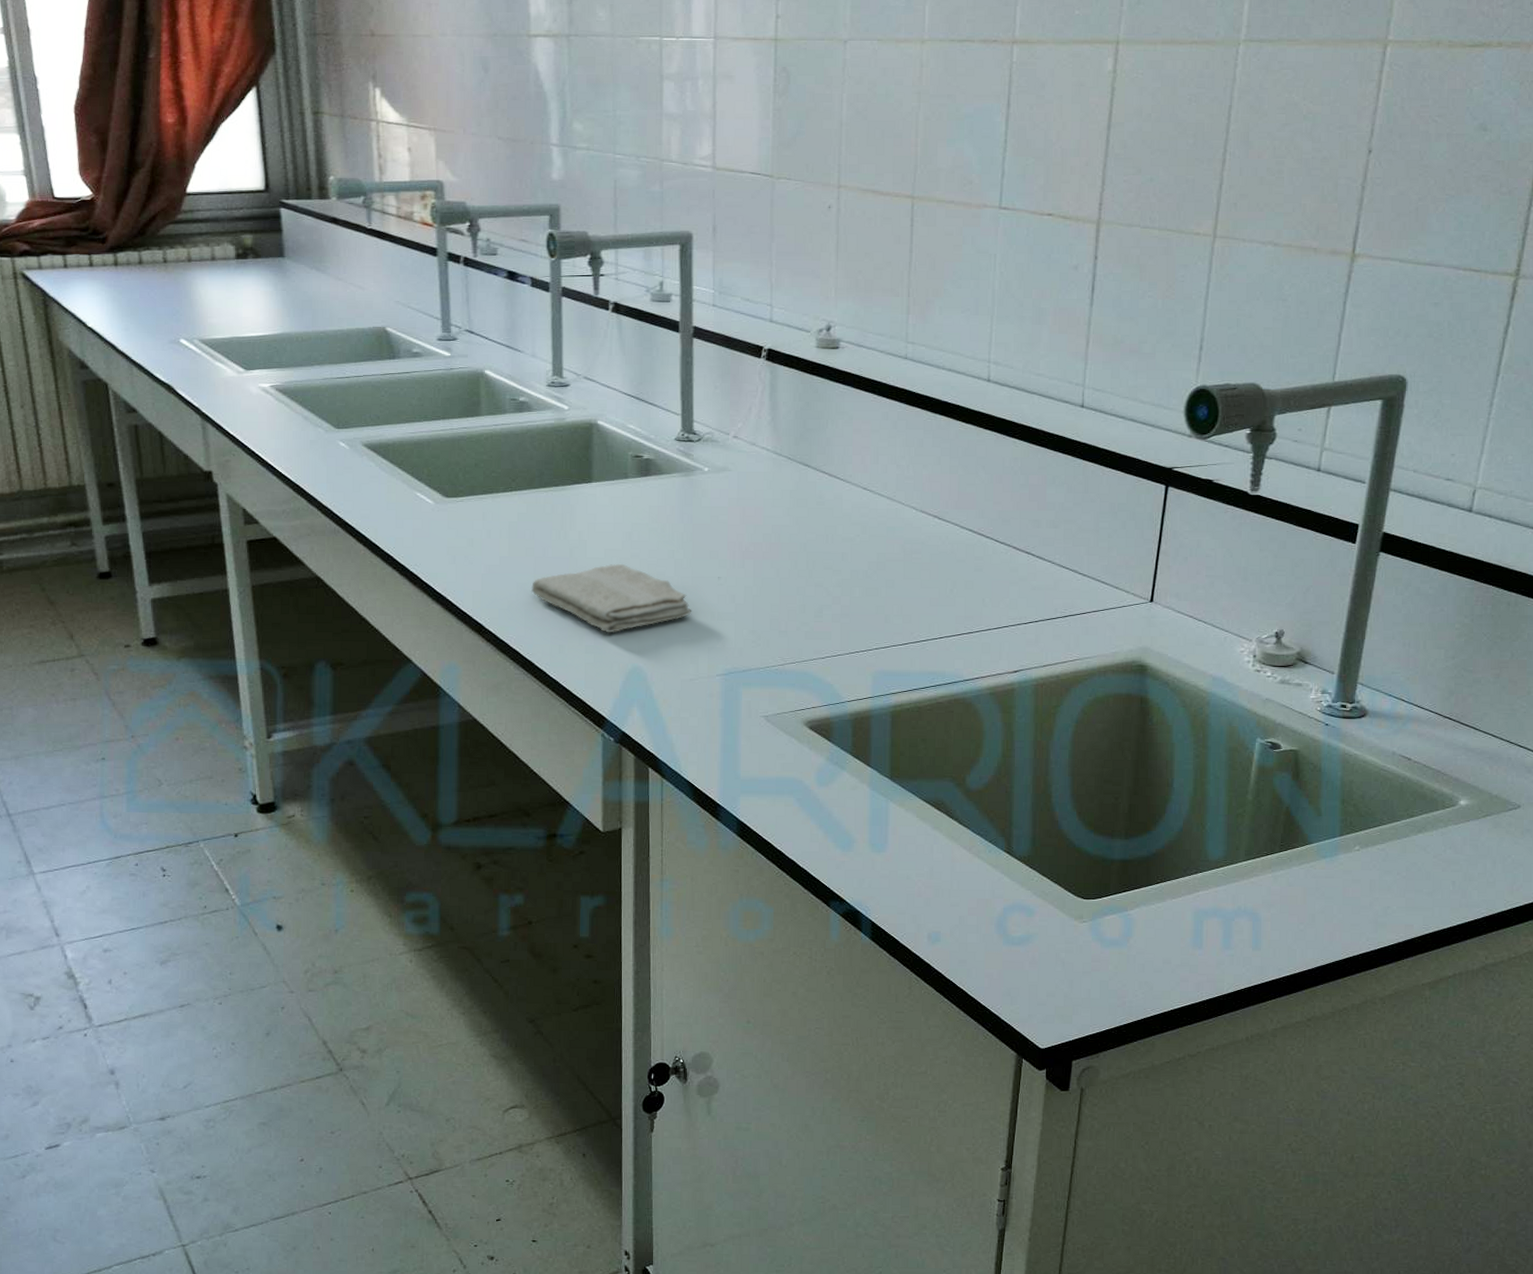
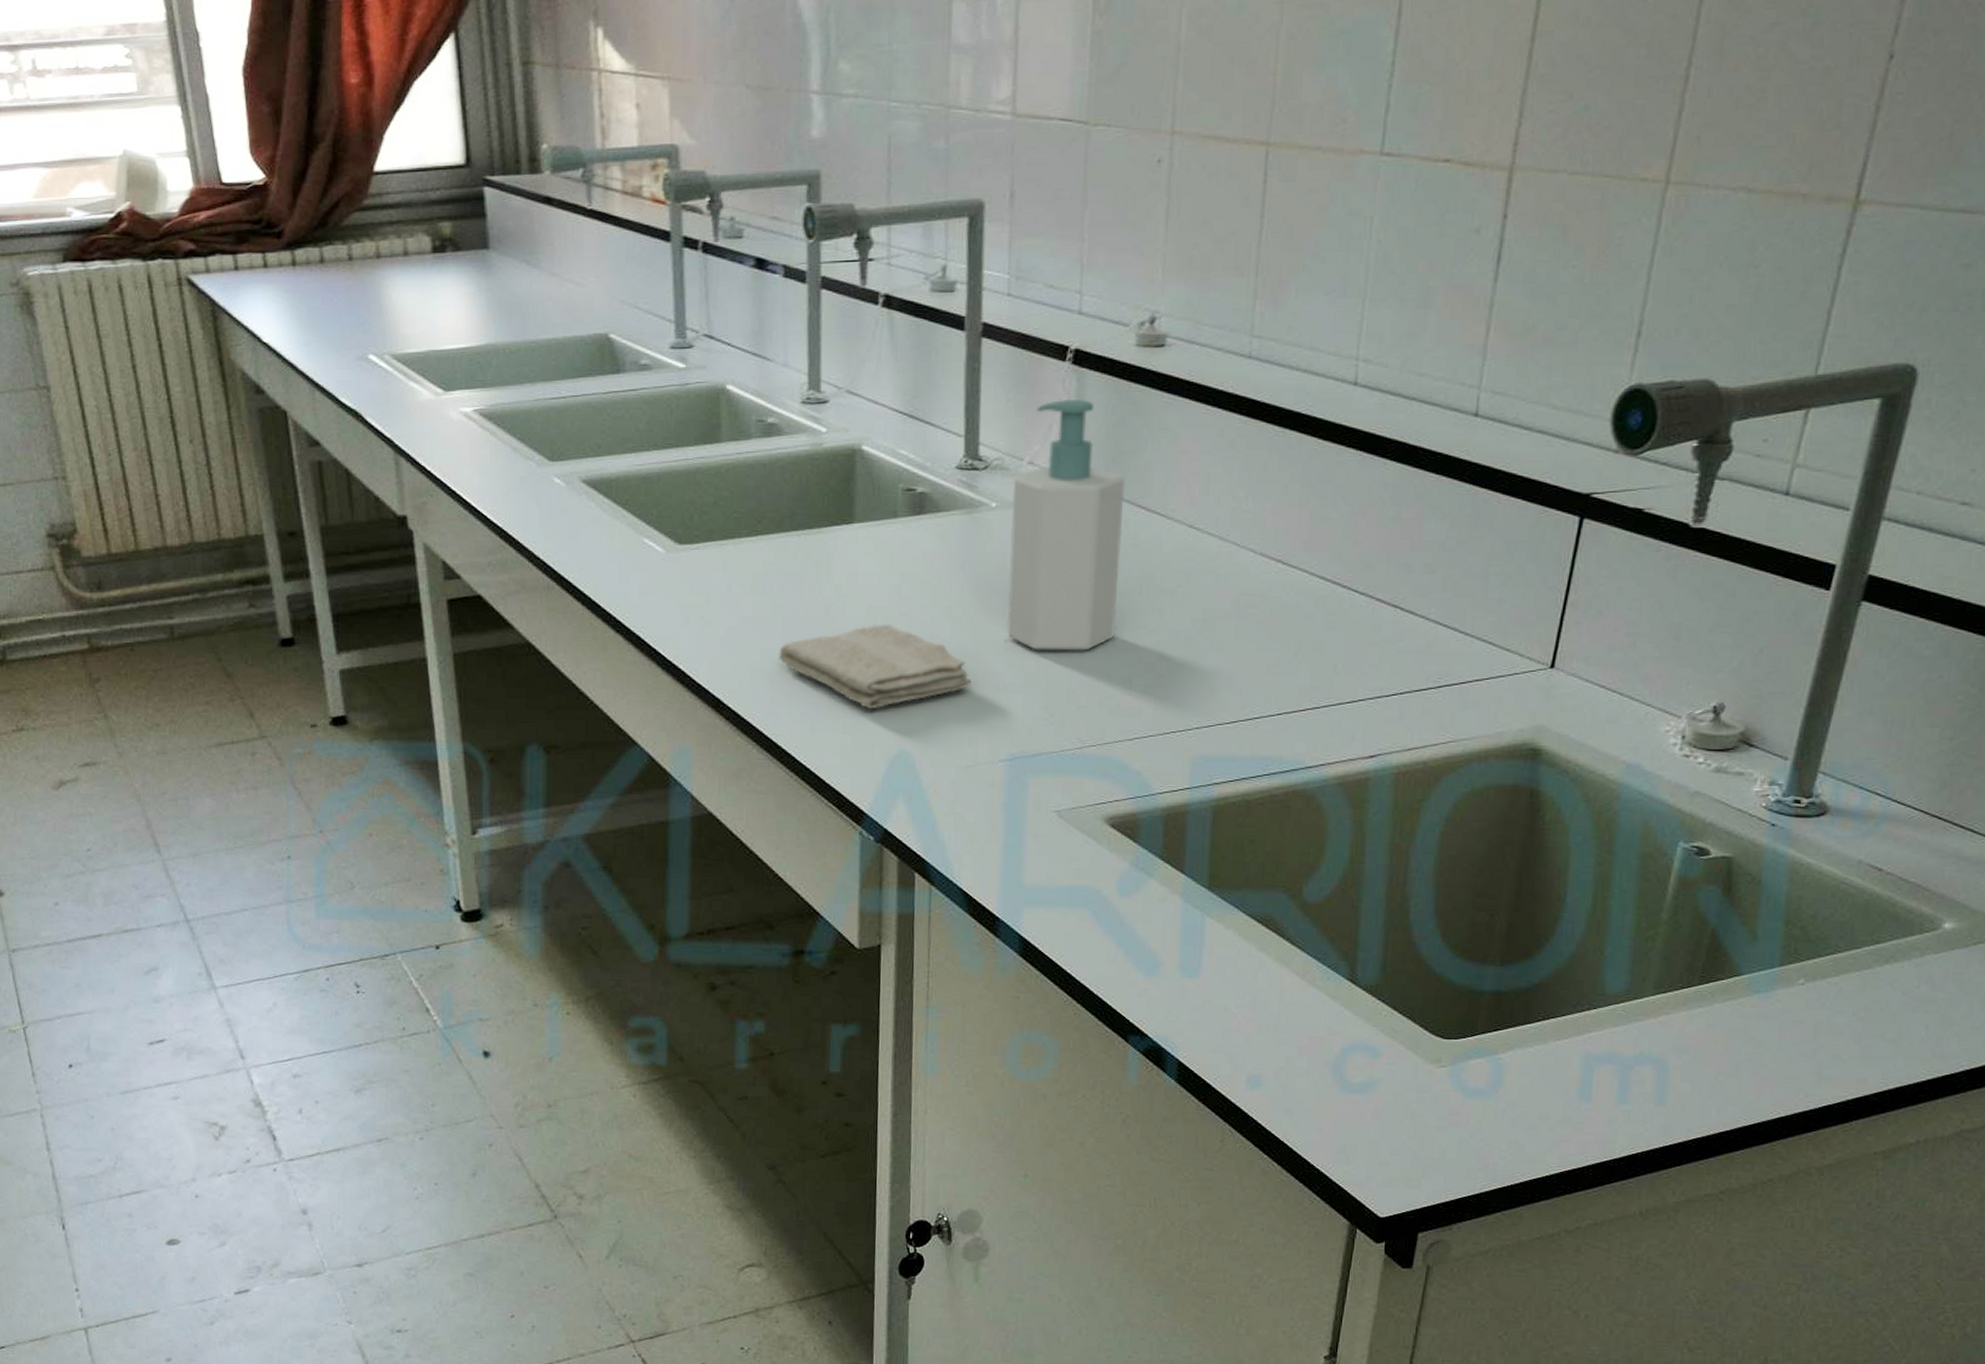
soap bottle: none [720,388,812,587] -> present [1007,400,1125,651]

